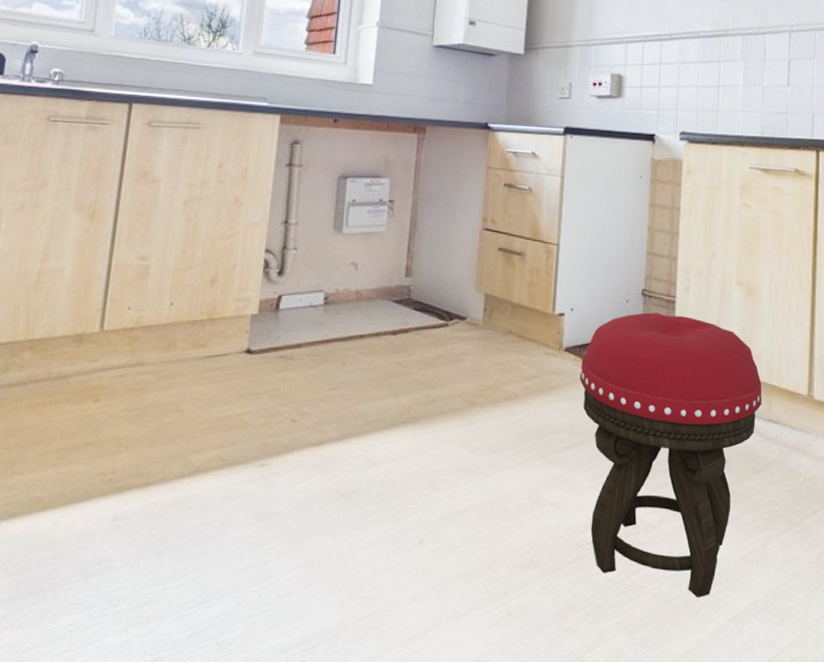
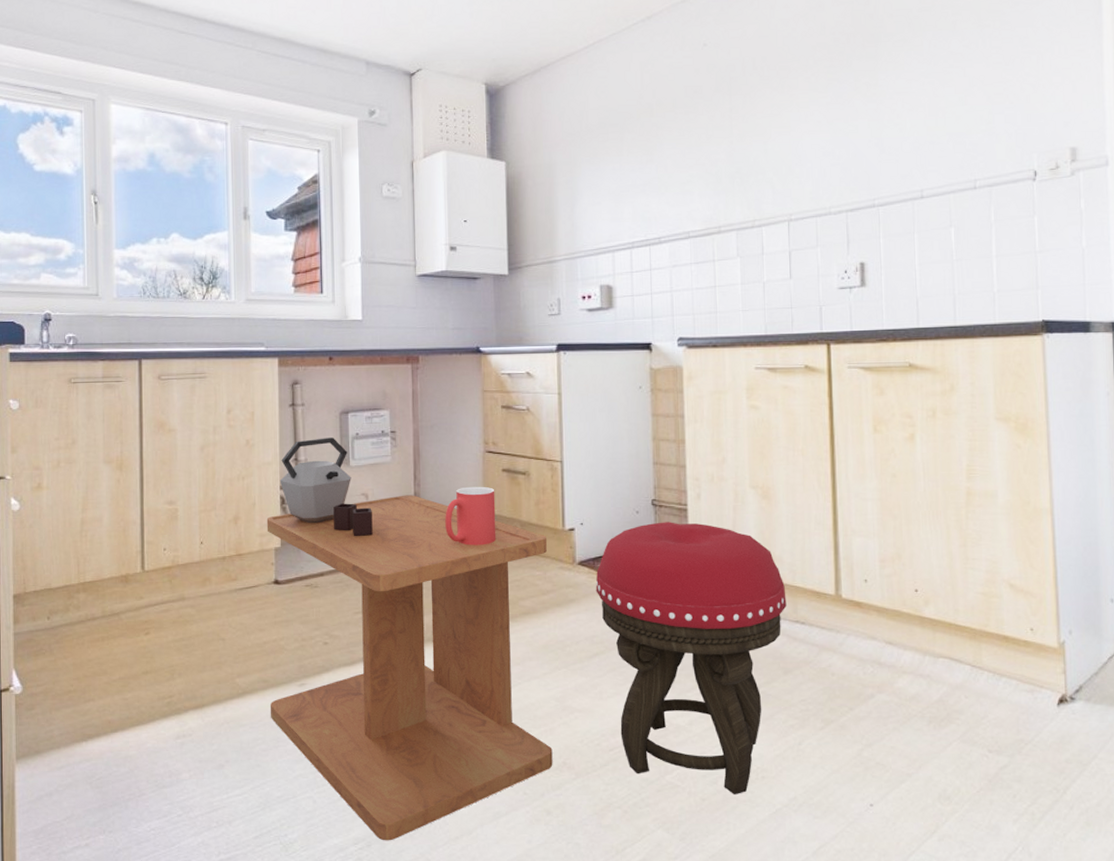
side table: none [222,267,536,642] -> present [266,495,553,841]
kettle: none [265,201,360,308] -> present [279,437,373,536]
mug: none [434,263,489,325] -> present [445,486,497,546]

